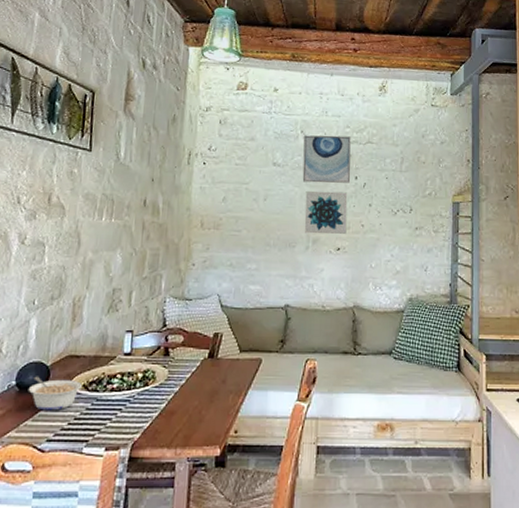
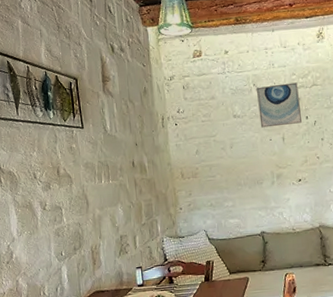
wall art: present [304,190,348,235] -> none [265,131,305,171]

